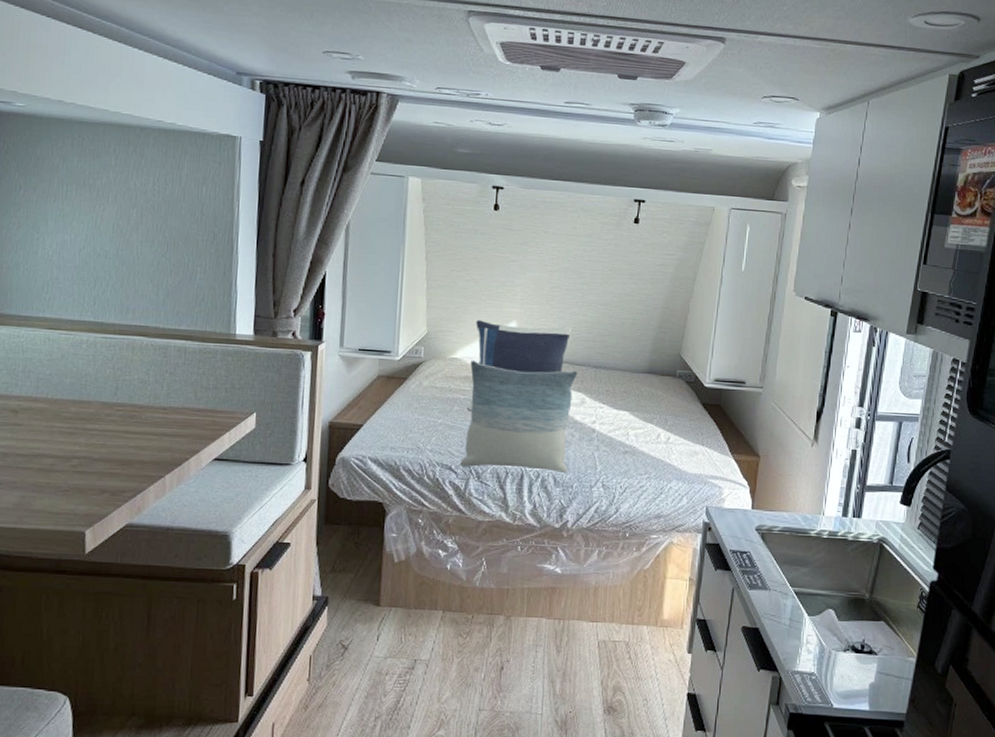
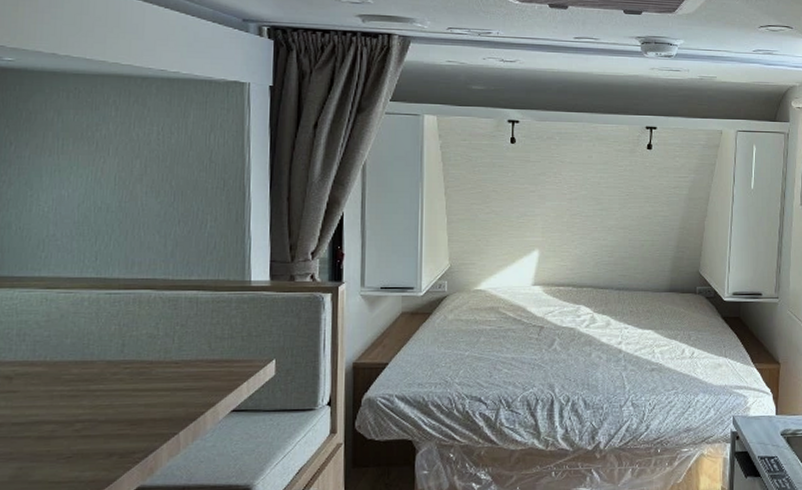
pillow: present [460,360,578,473] -> none [489,290,601,397]
pillow: present [466,320,572,411] -> none [493,251,594,341]

